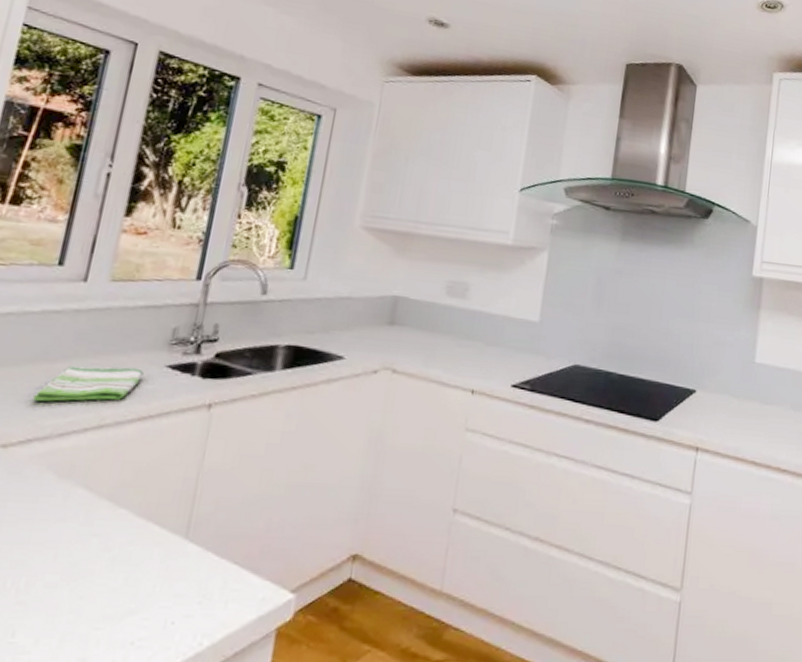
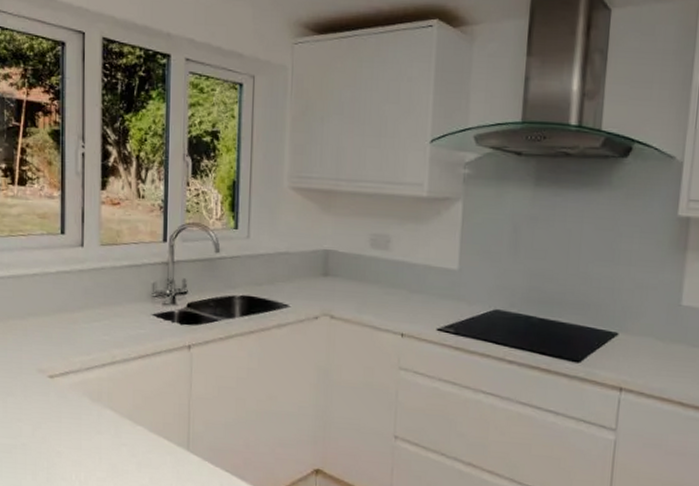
dish towel: present [33,366,144,402] -> none [64,315,137,343]

